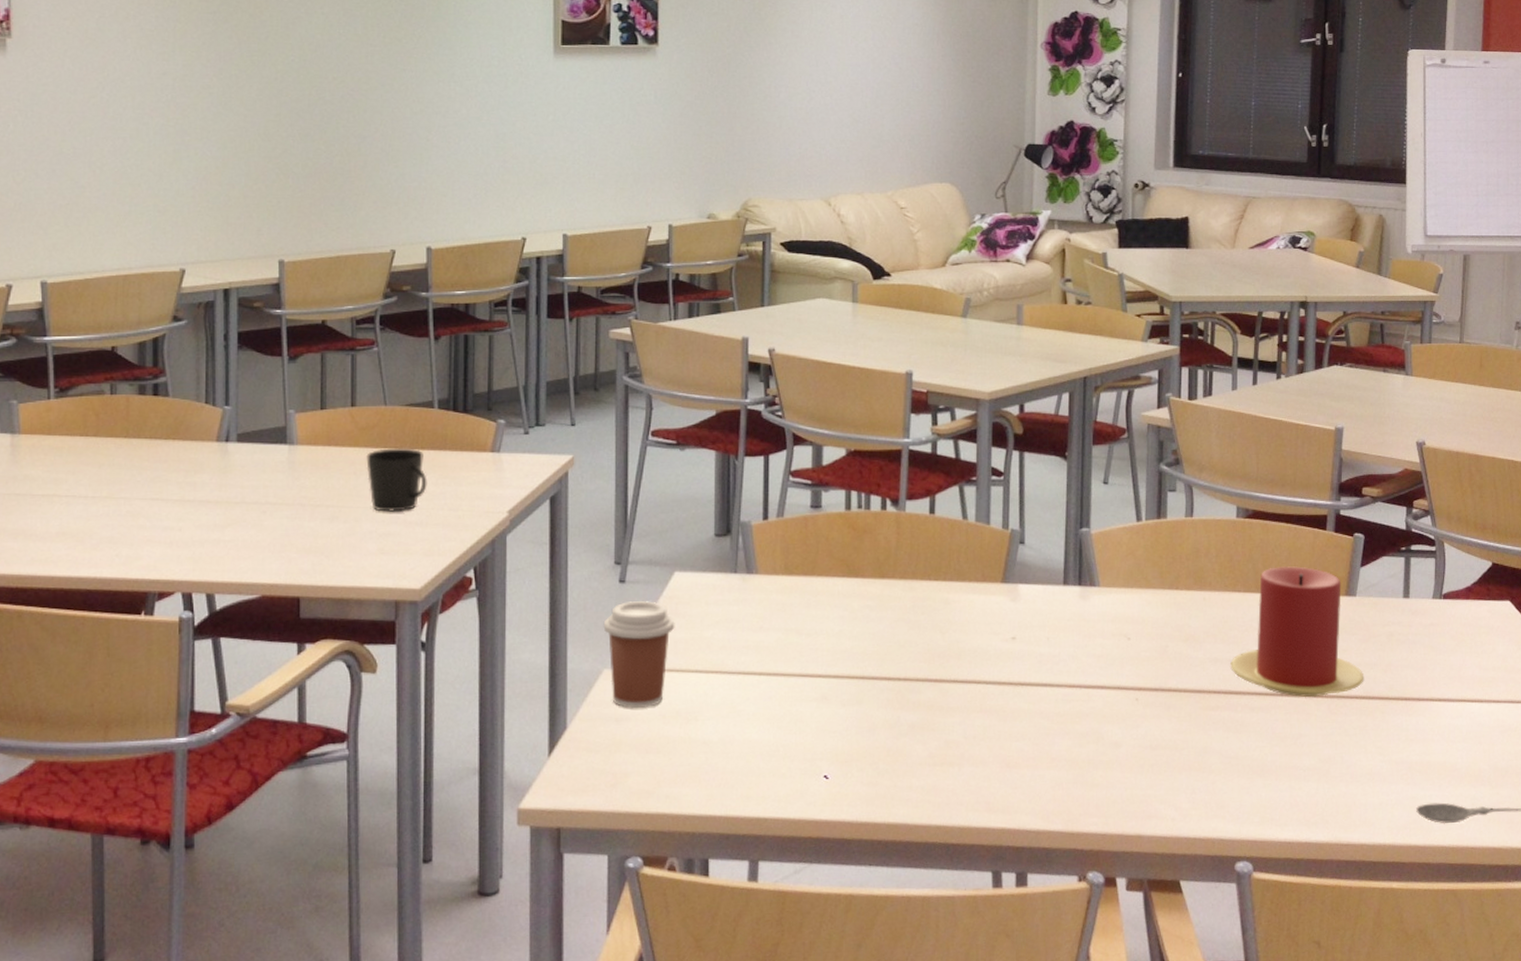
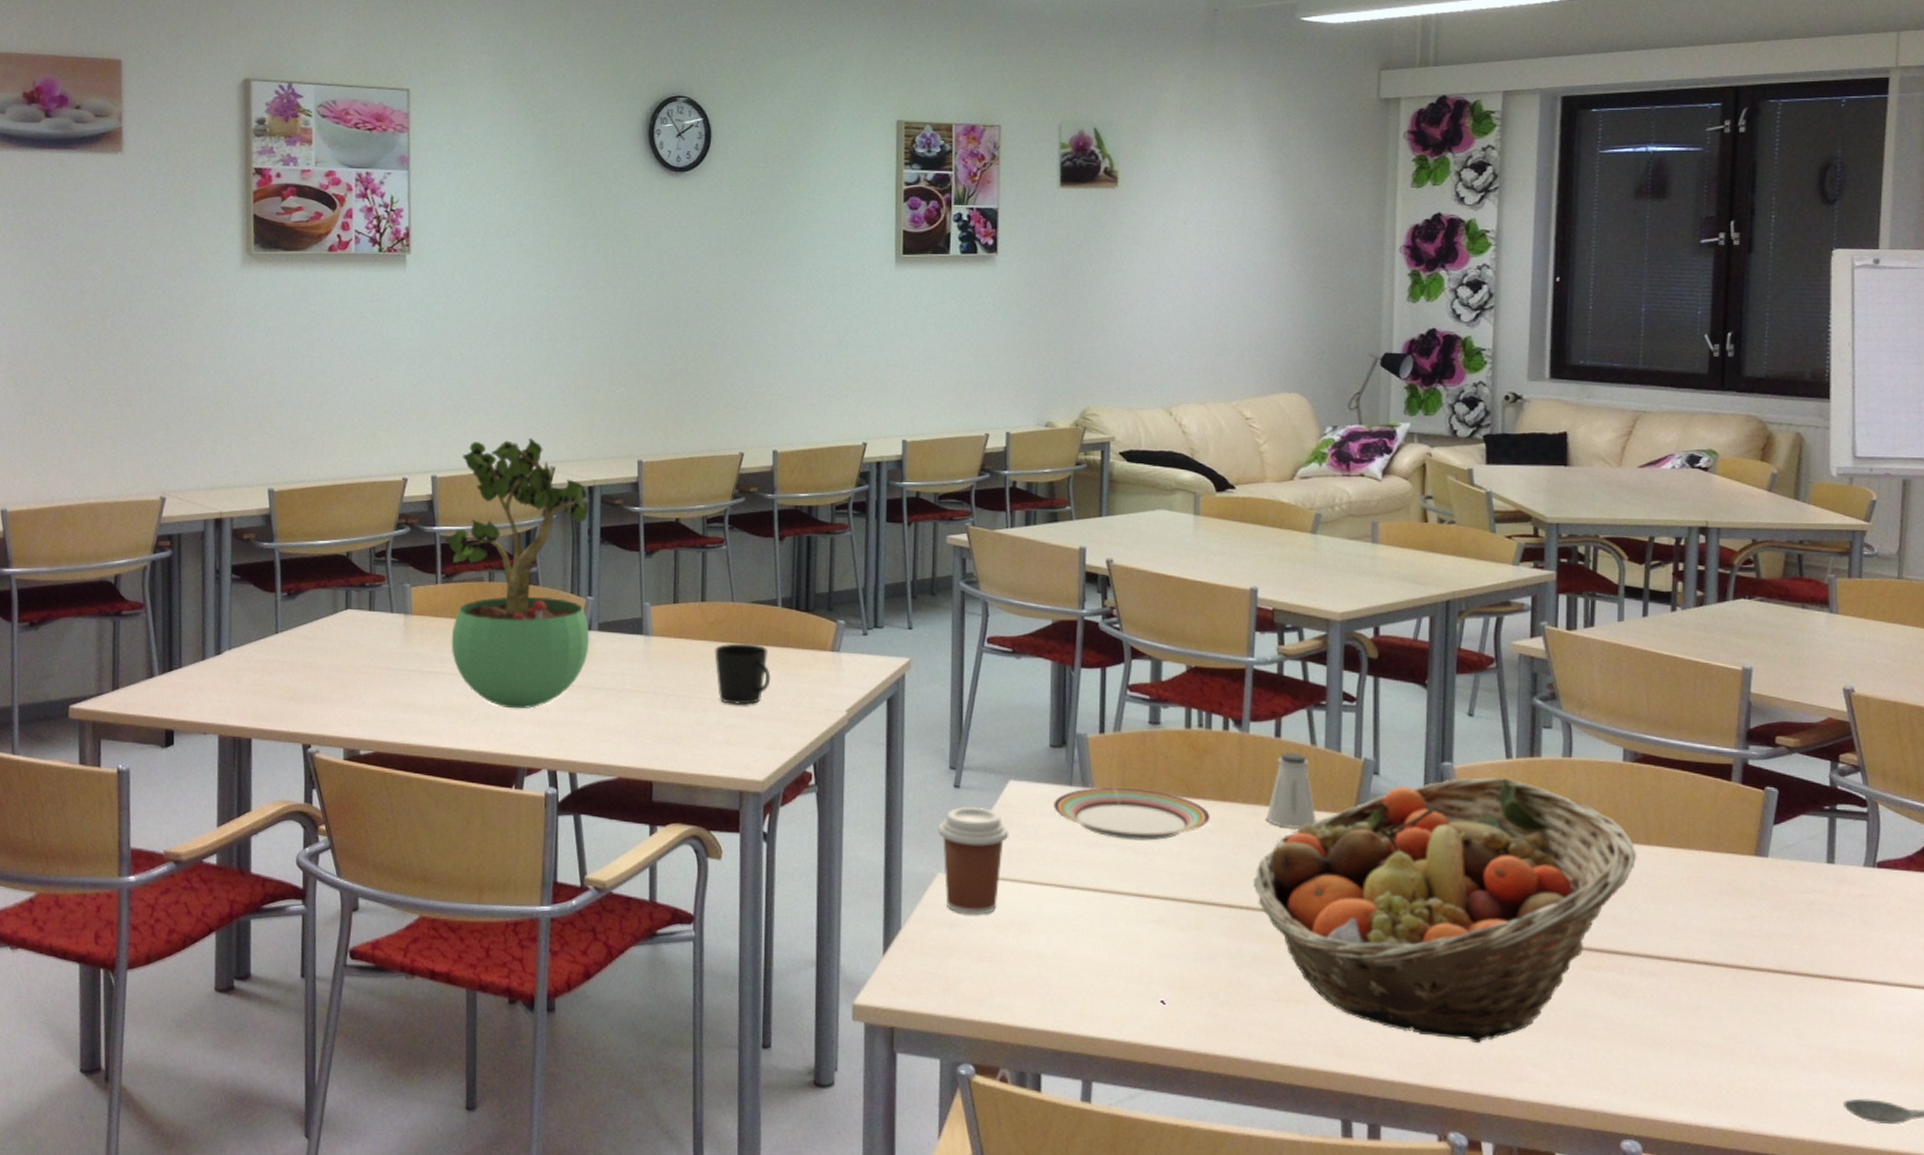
potted plant: none [58,239,228,530] -> present [445,438,591,709]
plate: none [718,571,871,622] -> present [1052,787,1211,841]
fruit basket: none [910,540,1249,787] -> present [1253,777,1637,1043]
saltshaker: none [921,527,968,601] -> present [1266,752,1317,829]
candle: present [1230,565,1365,698] -> none [1616,817,1779,967]

